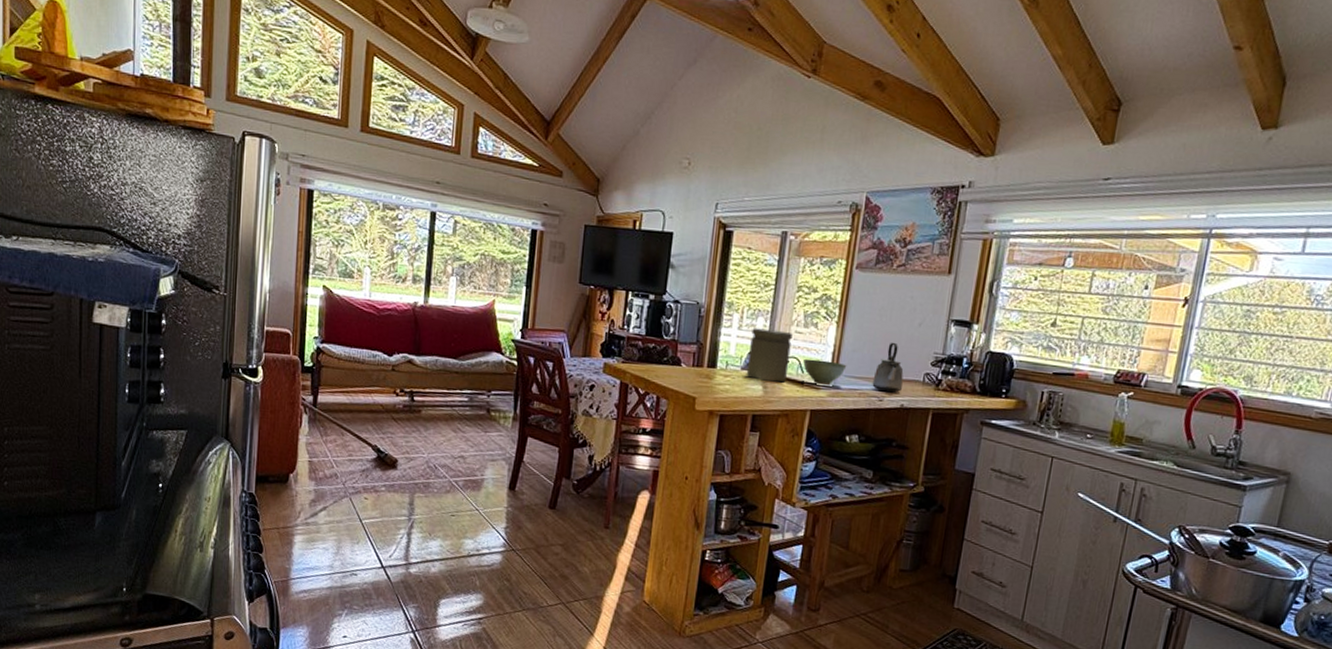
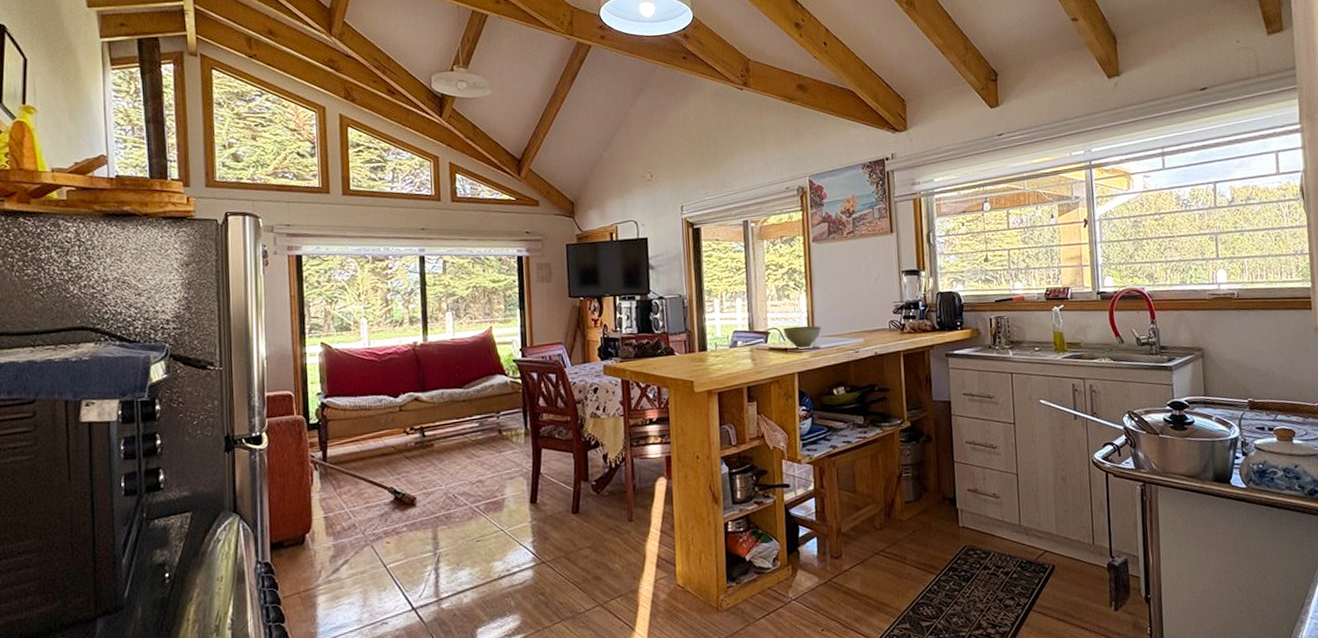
jar: present [746,328,793,383] -> none [733,306,772,355]
kettle: present [872,342,904,393] -> none [846,299,873,344]

